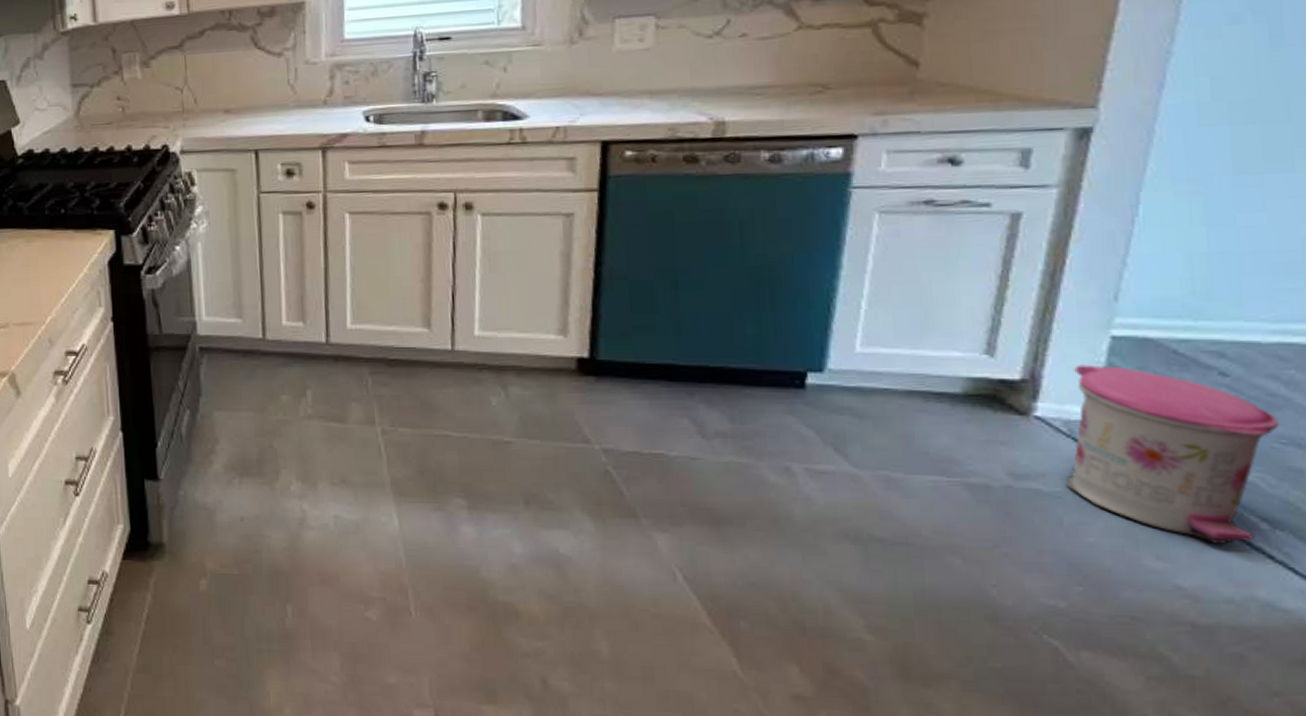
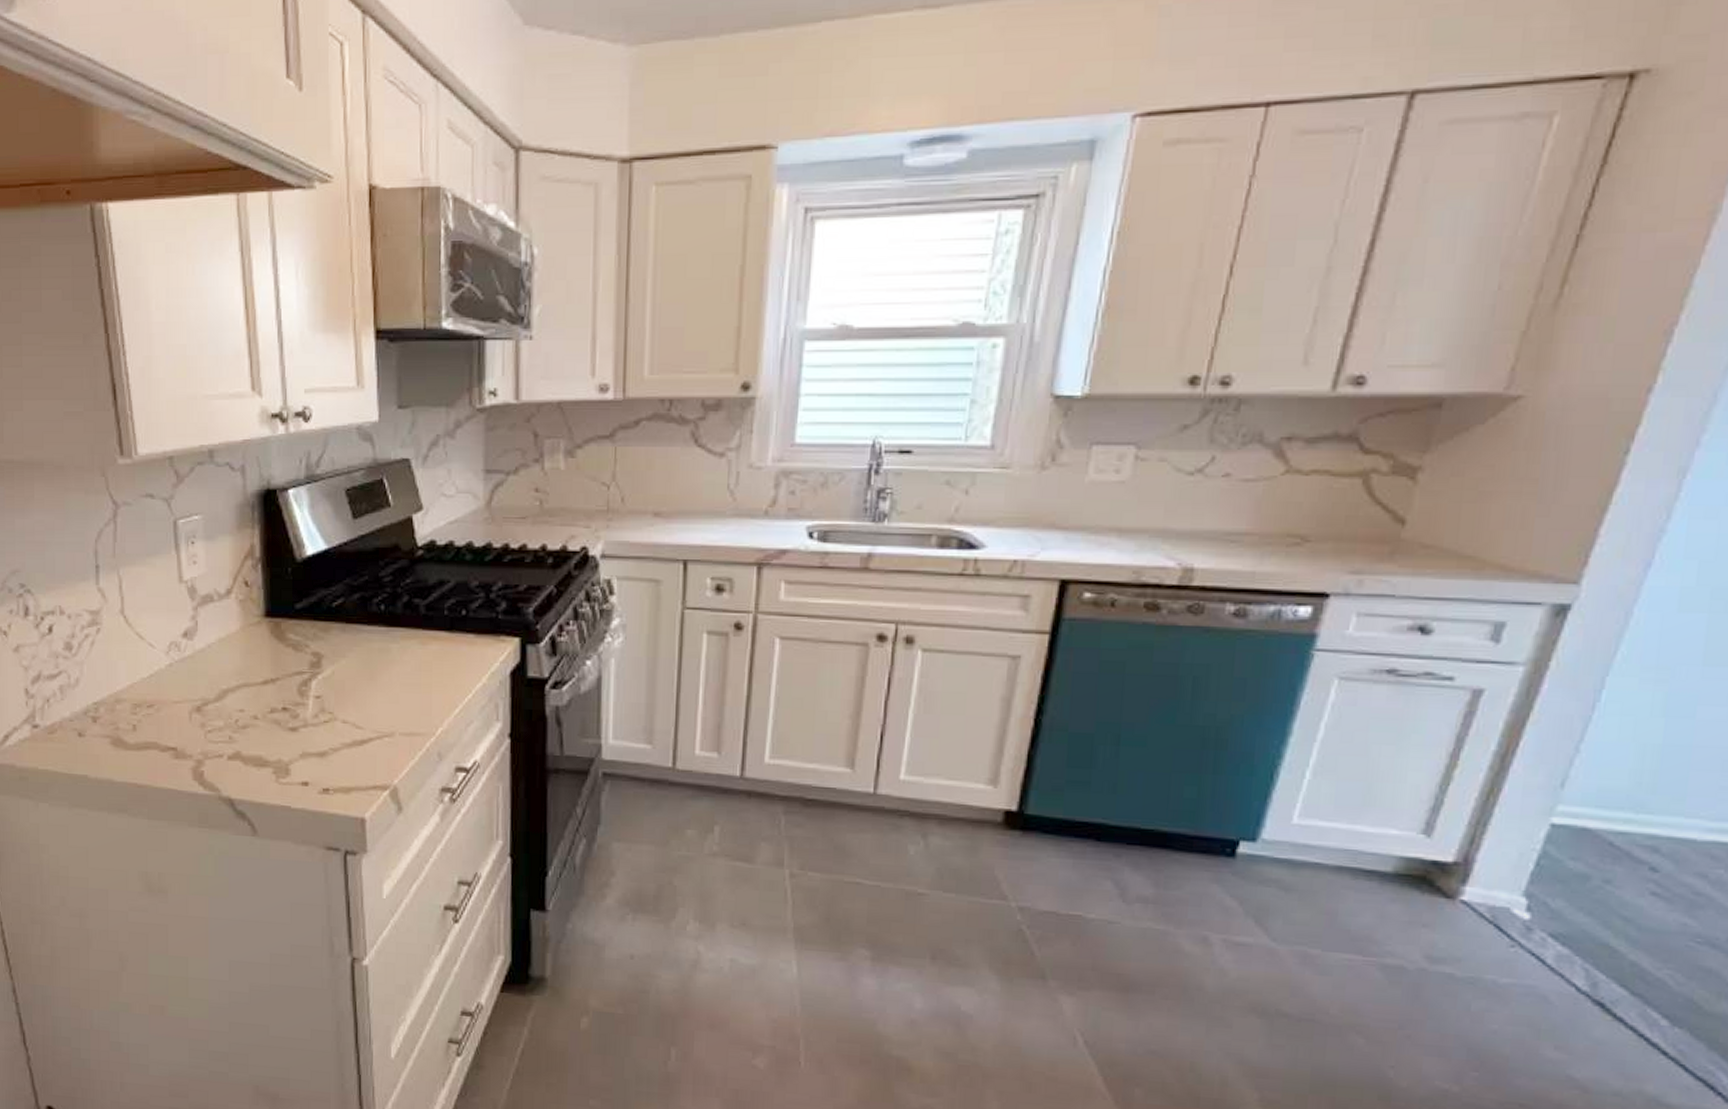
trash can: present [1066,364,1280,545] -> none [1480,850,1699,1039]

